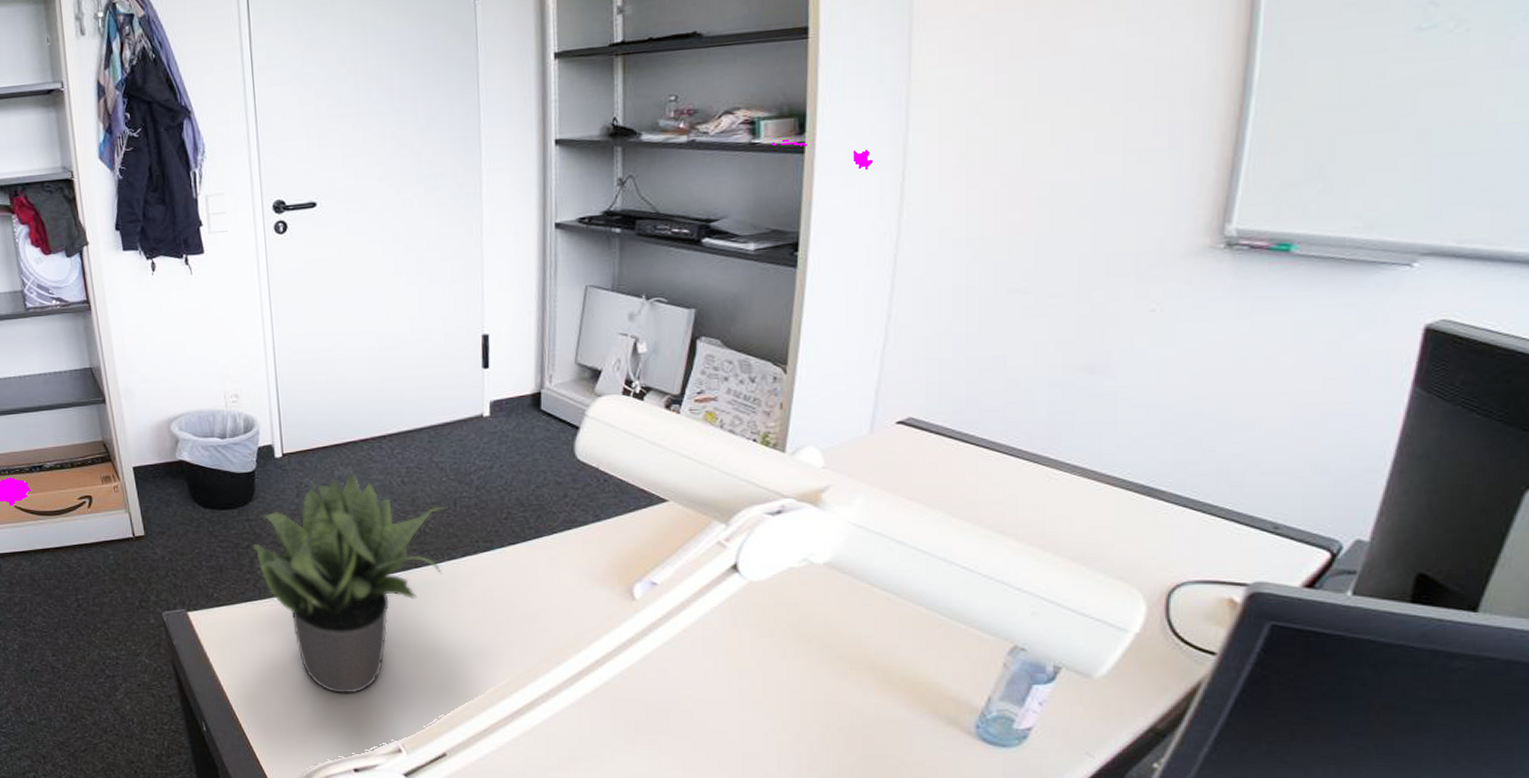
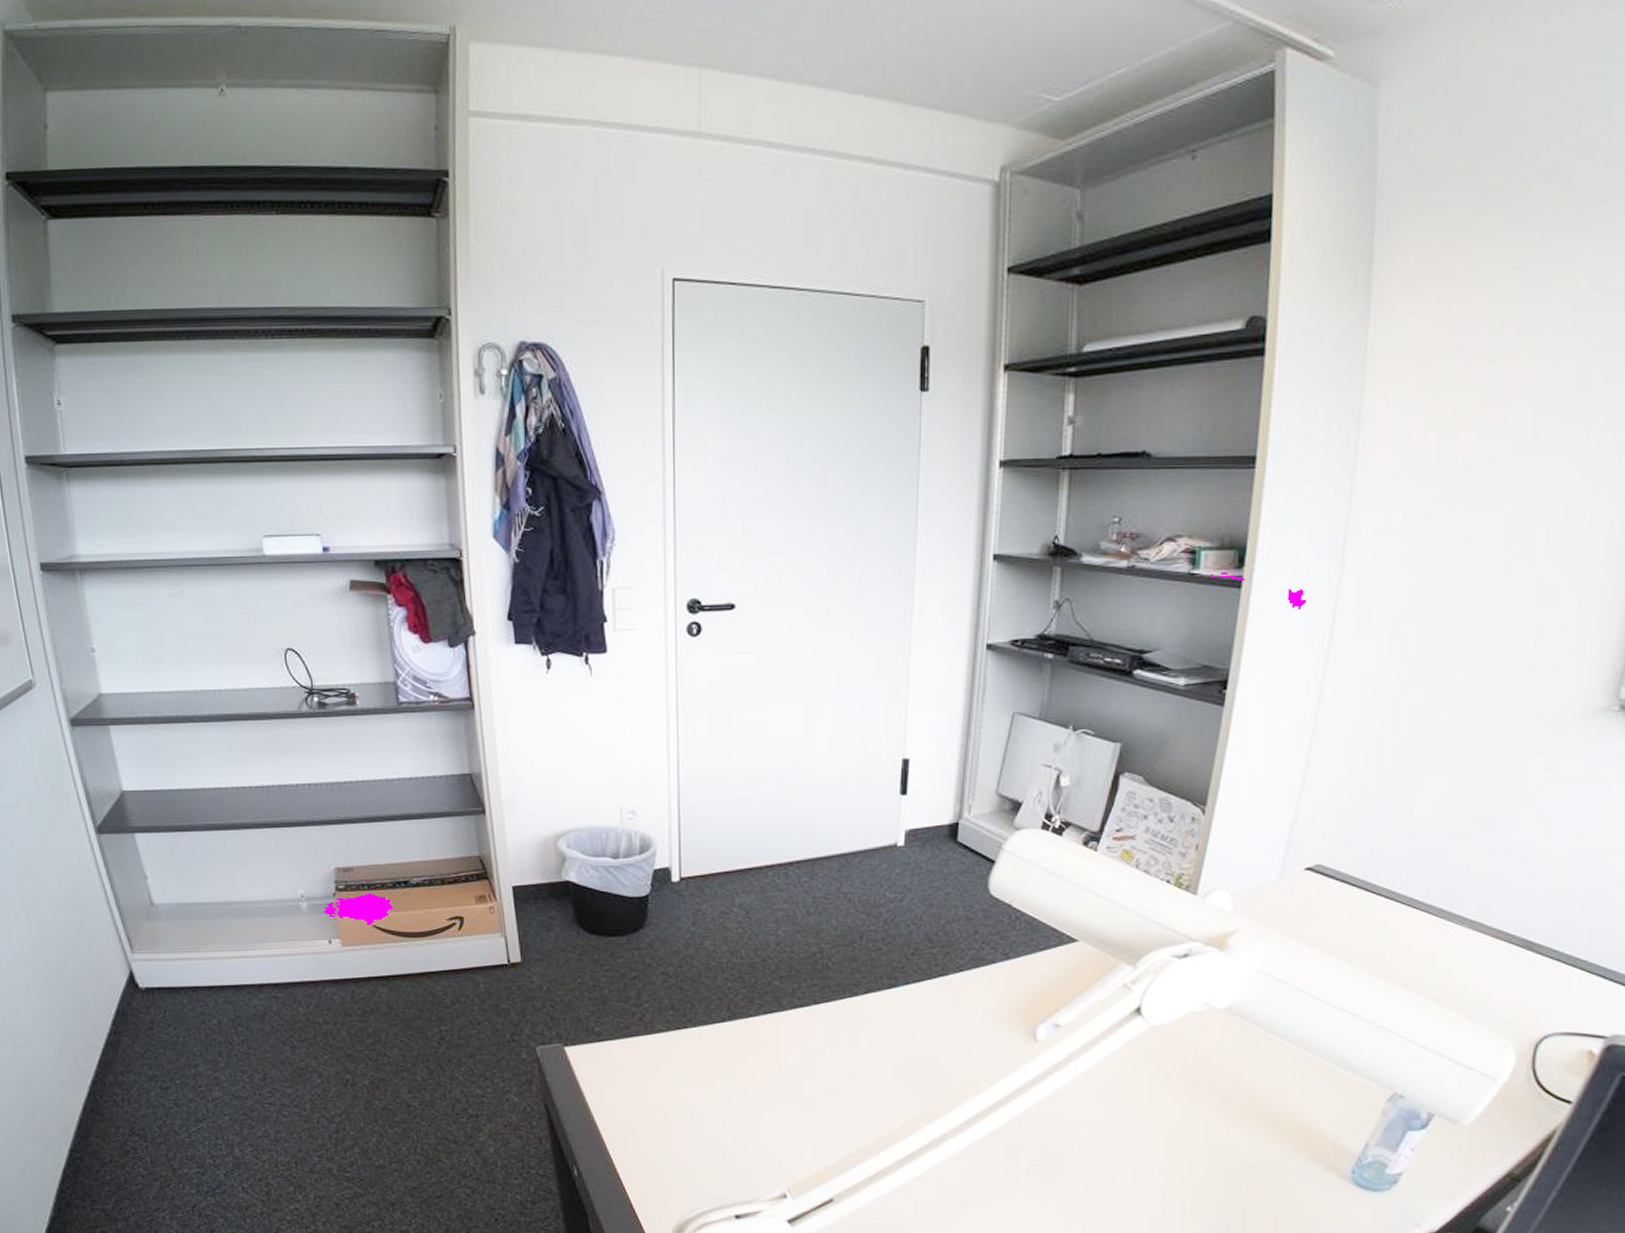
potted plant: present [253,471,448,695] -> none [641,899,853,1137]

